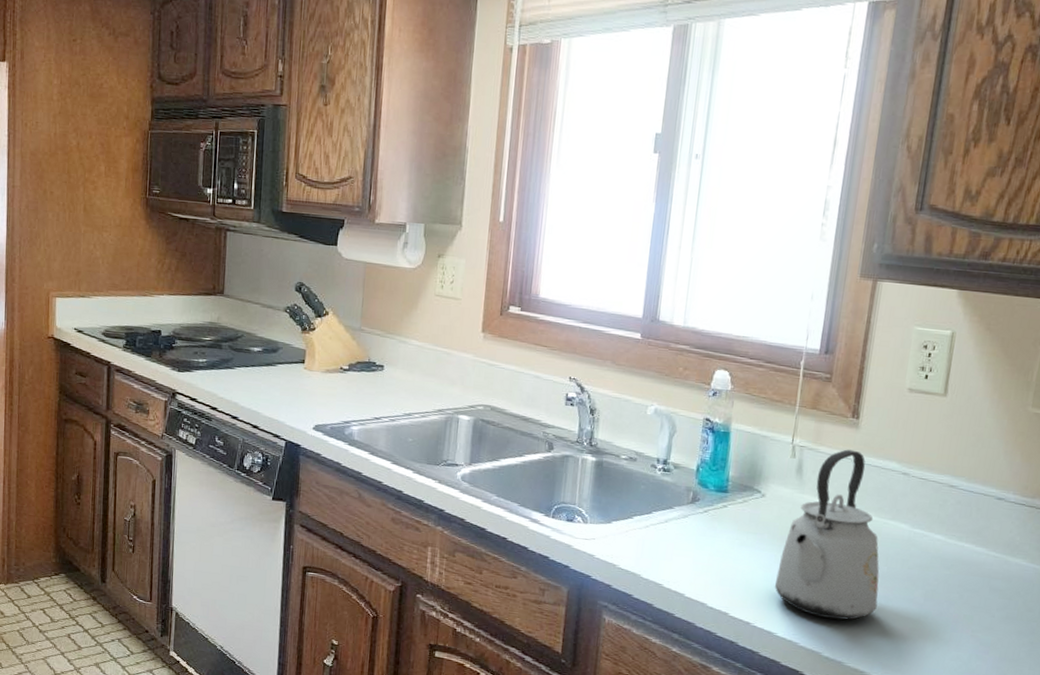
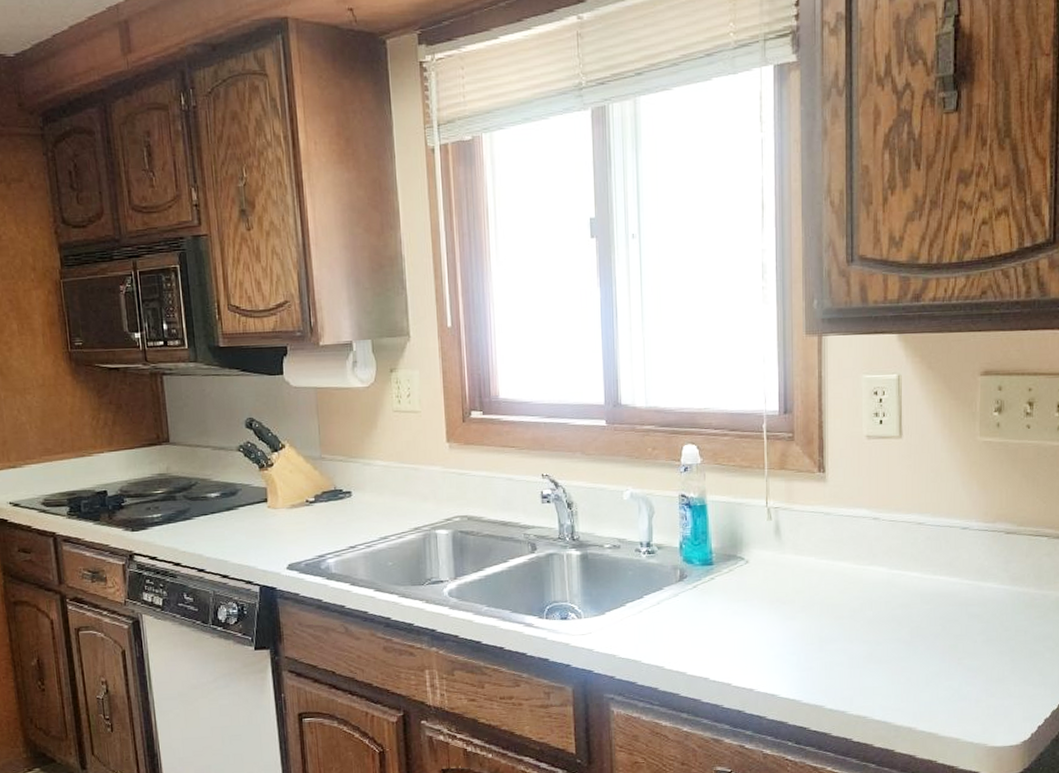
kettle: present [774,449,880,620] -> none [771,503,869,672]

